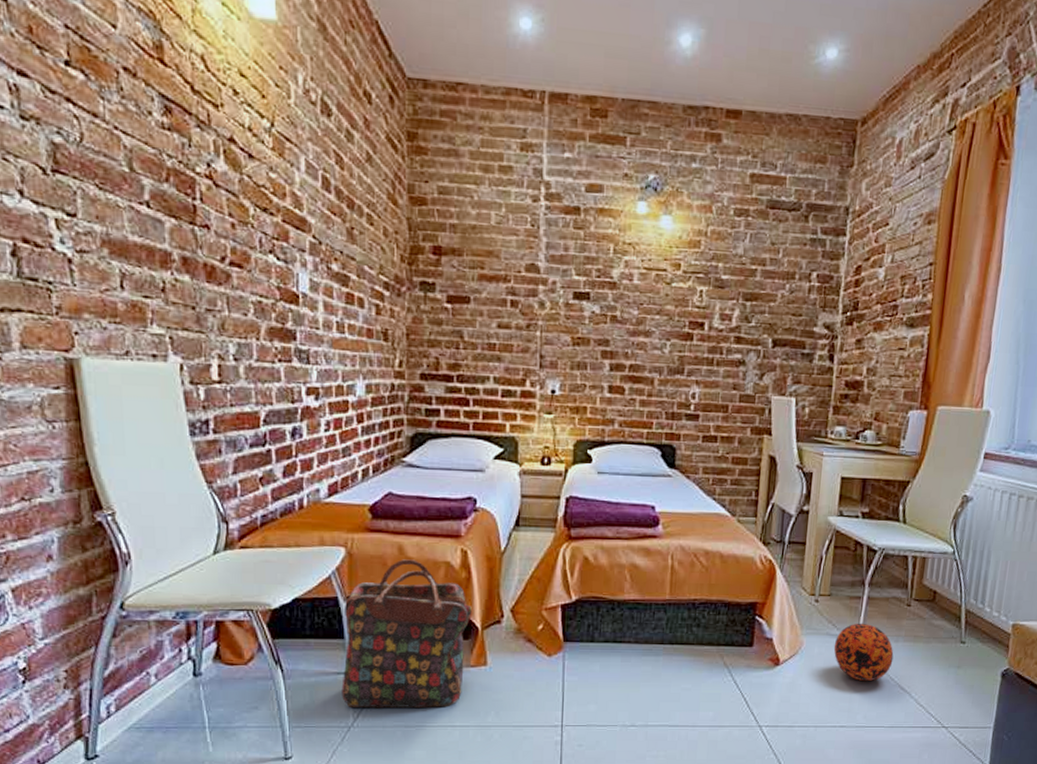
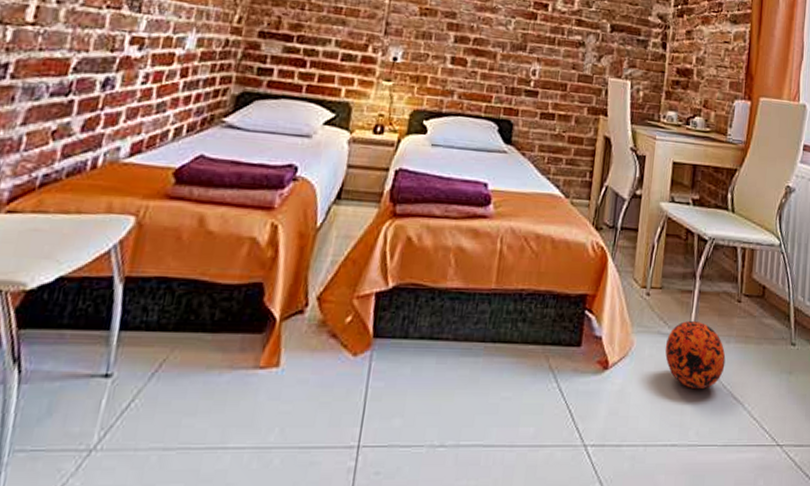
backpack: present [342,559,472,709] -> none [90,233,273,424]

